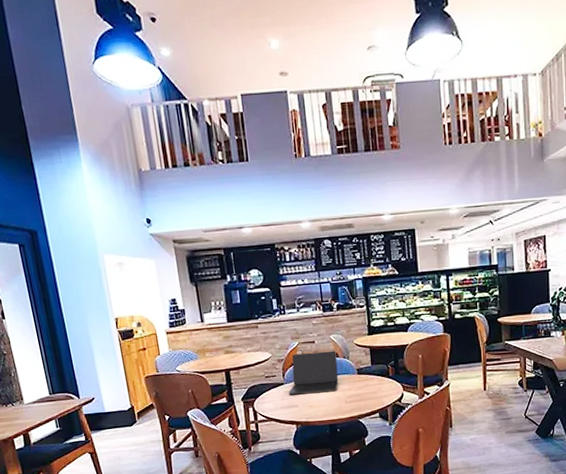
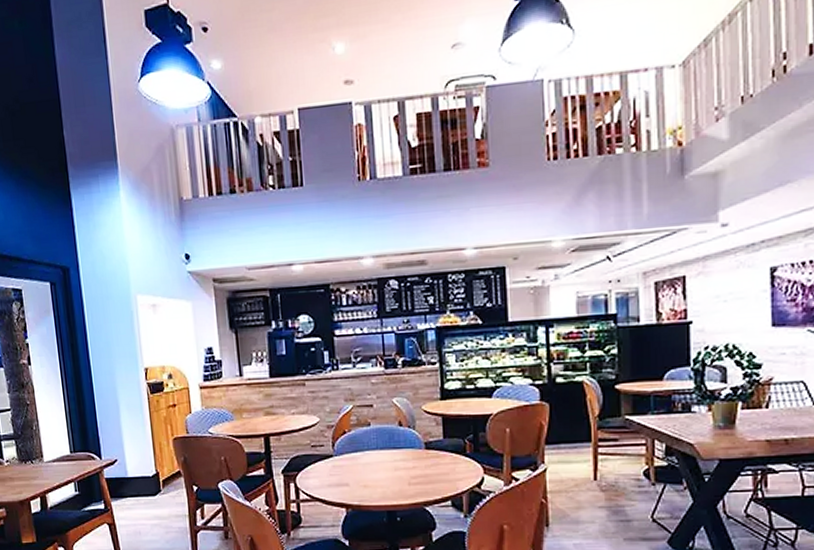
laptop: present [288,350,339,395] -> none [338,417,401,471]

